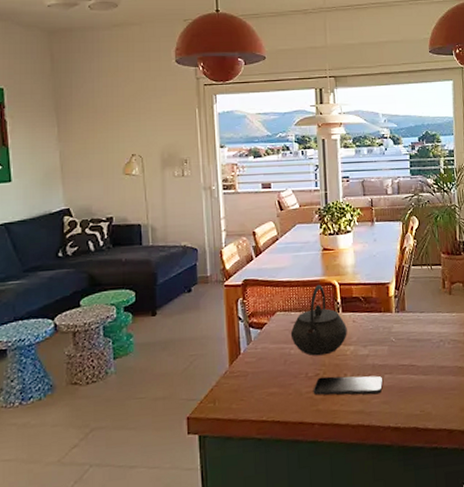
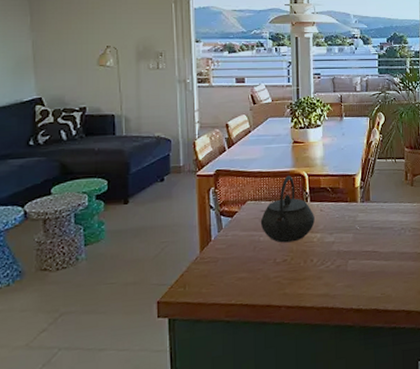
smartphone: present [313,376,383,395] -> none [280,261,348,280]

